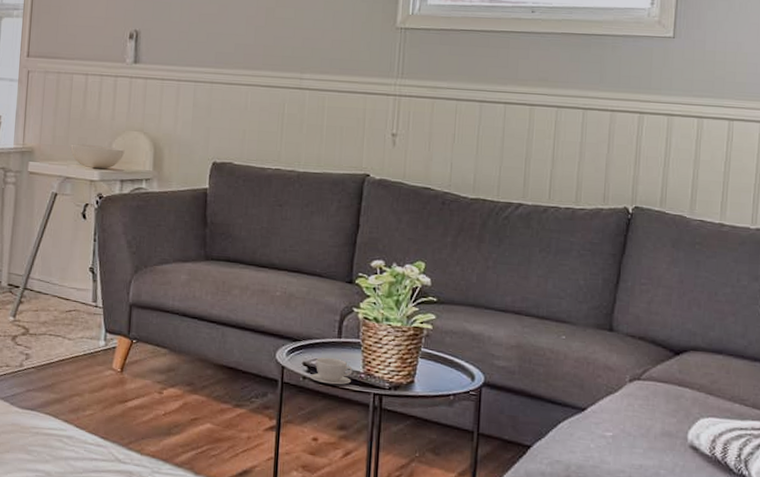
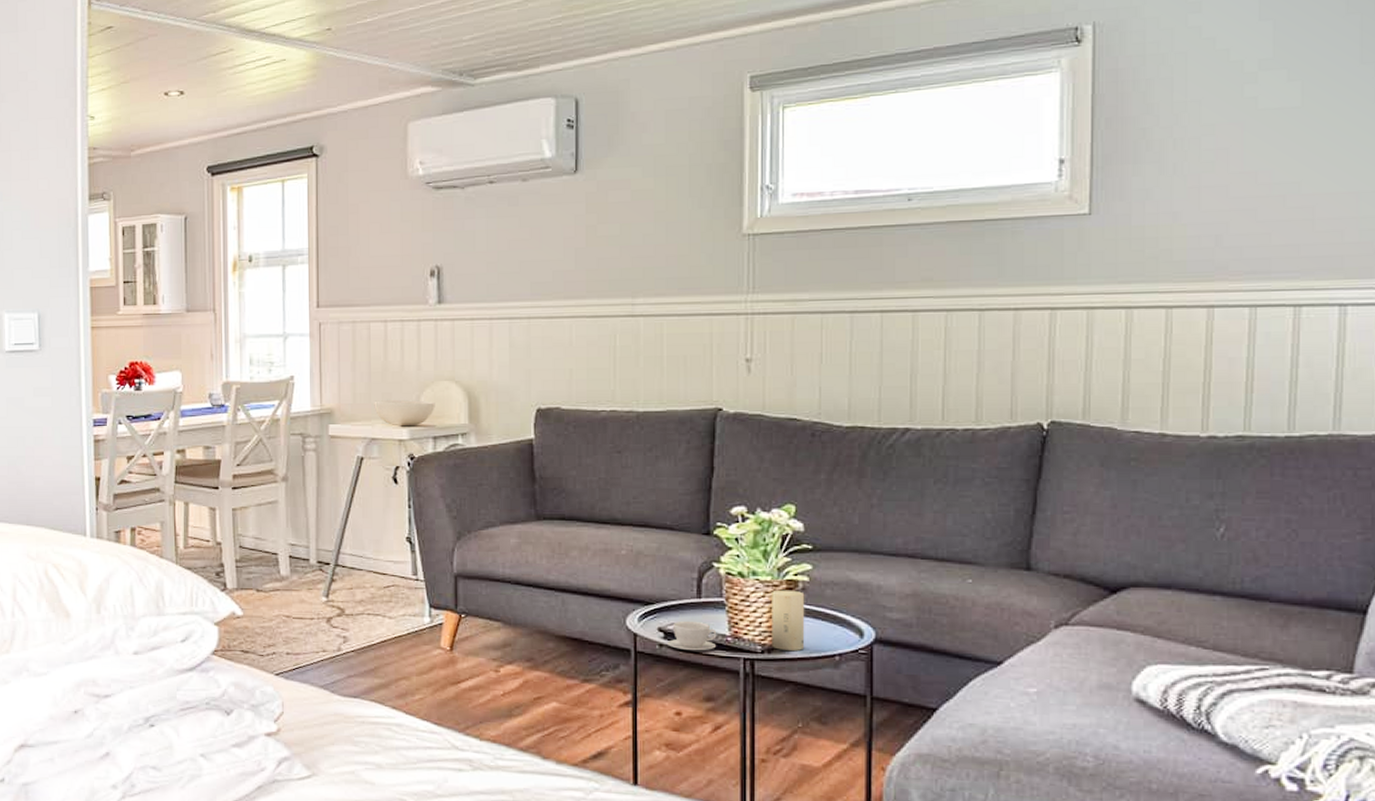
candle: none [398,335,428,390] -> present [772,589,805,652]

